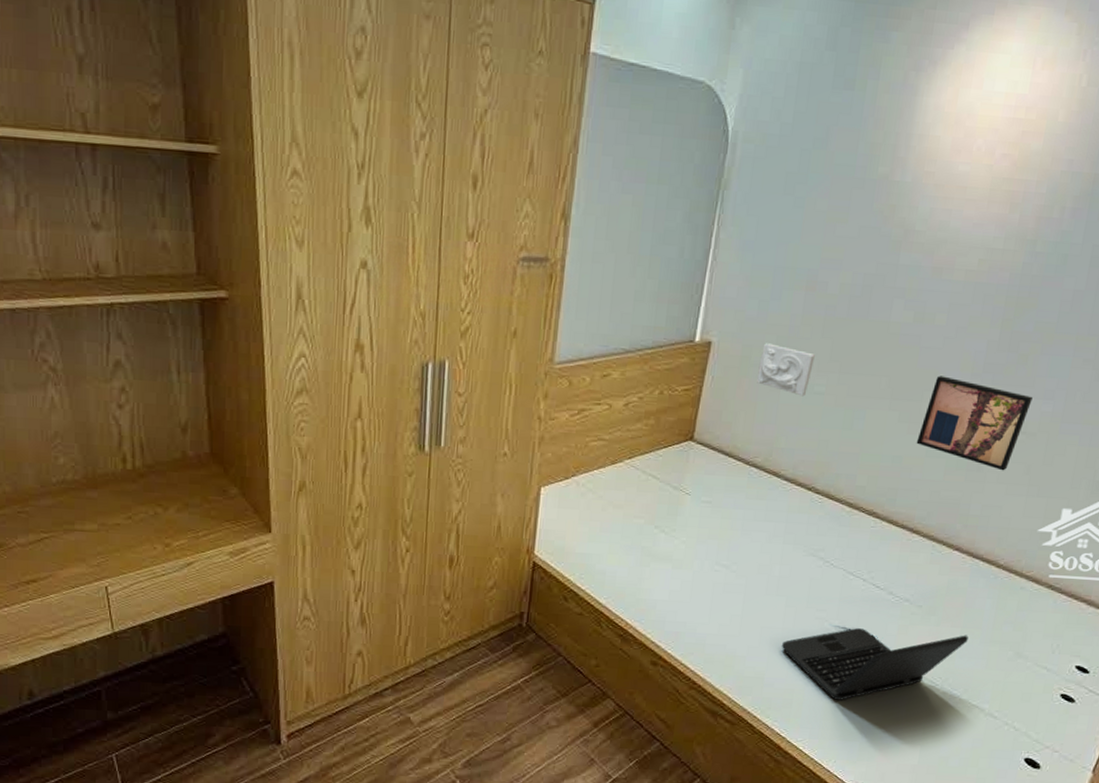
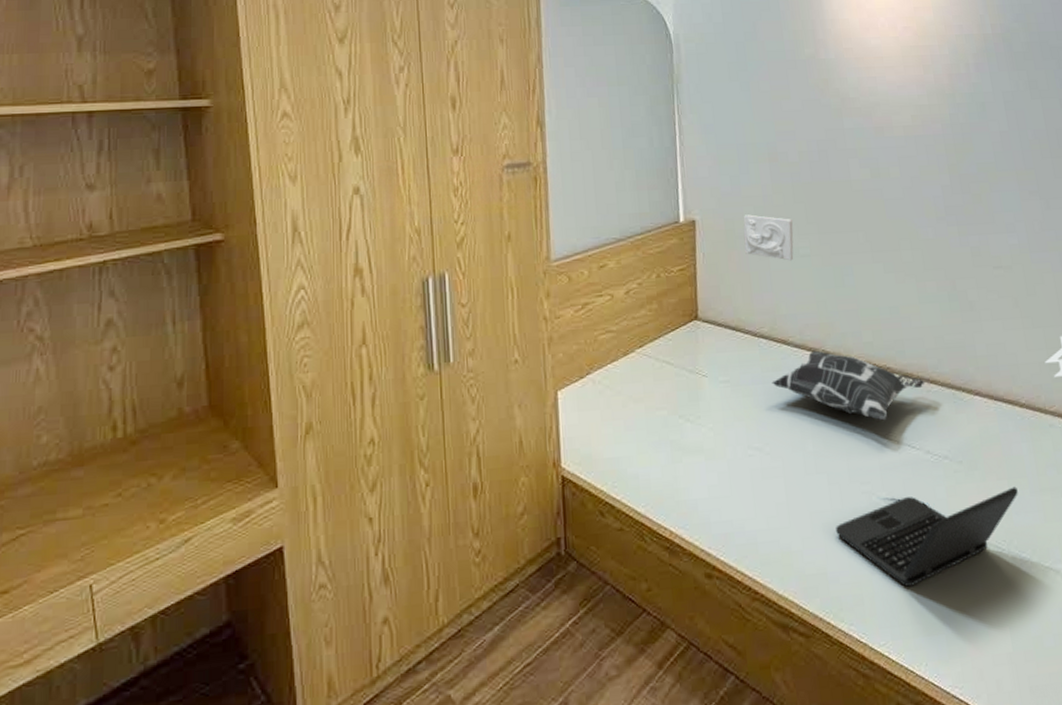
decorative pillow: none [753,486,908,560] -> present [772,350,925,421]
wall art: present [916,376,1033,471] -> none [906,223,998,307]

